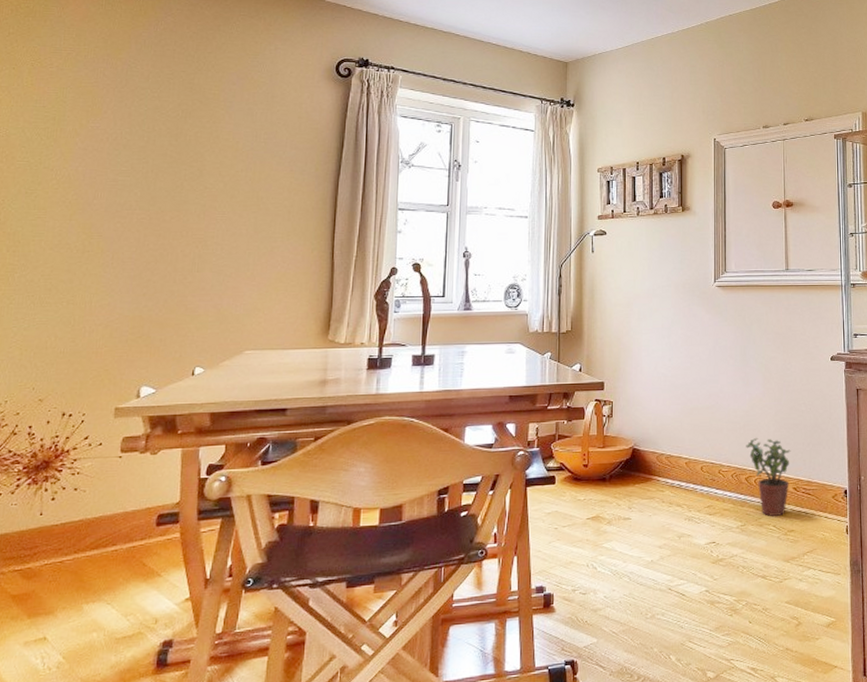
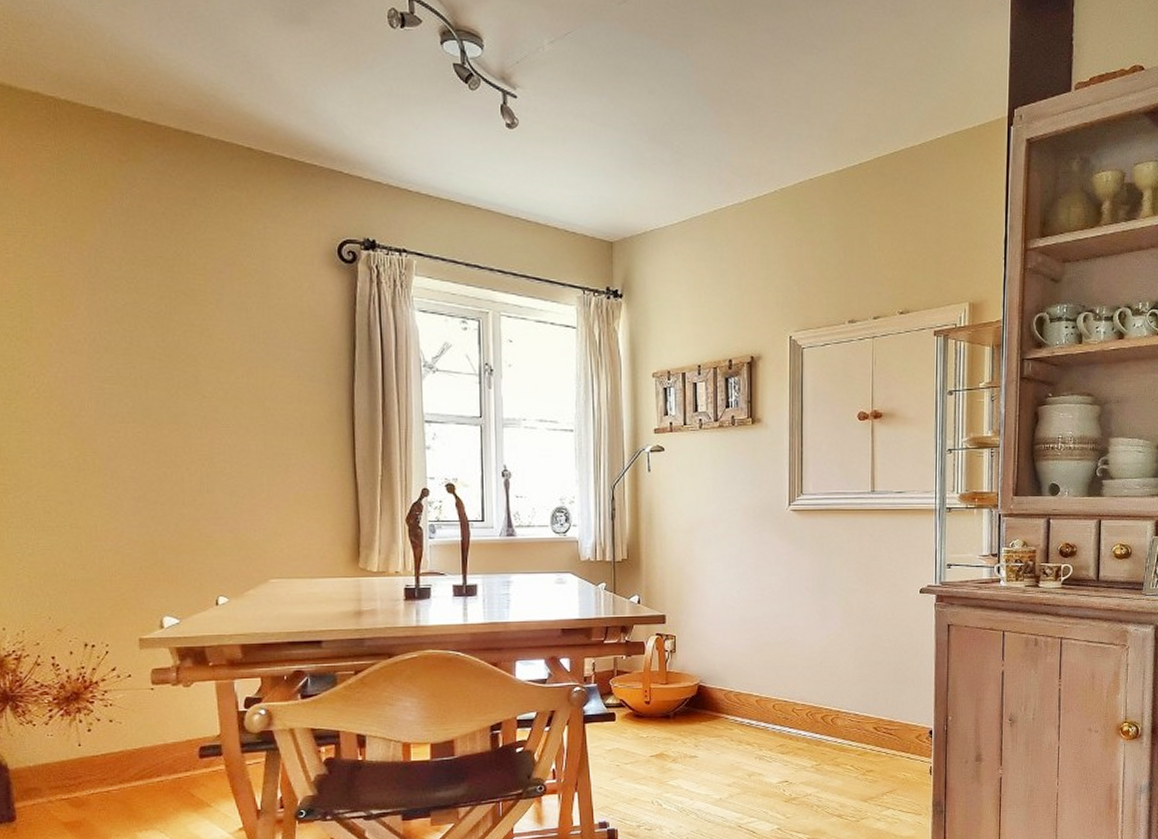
potted plant: present [746,437,791,516] -> none [822,675,872,756]

